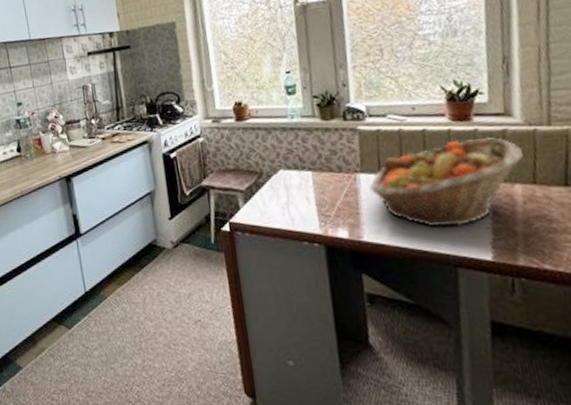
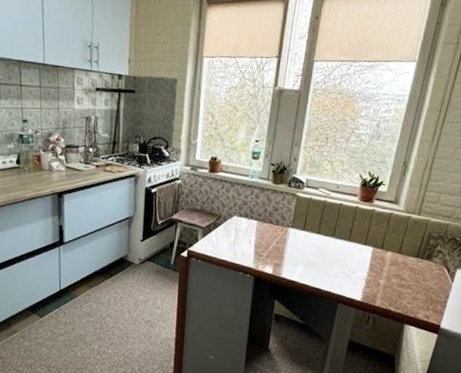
fruit basket: present [369,137,525,228] -> none [295,215,399,275]

